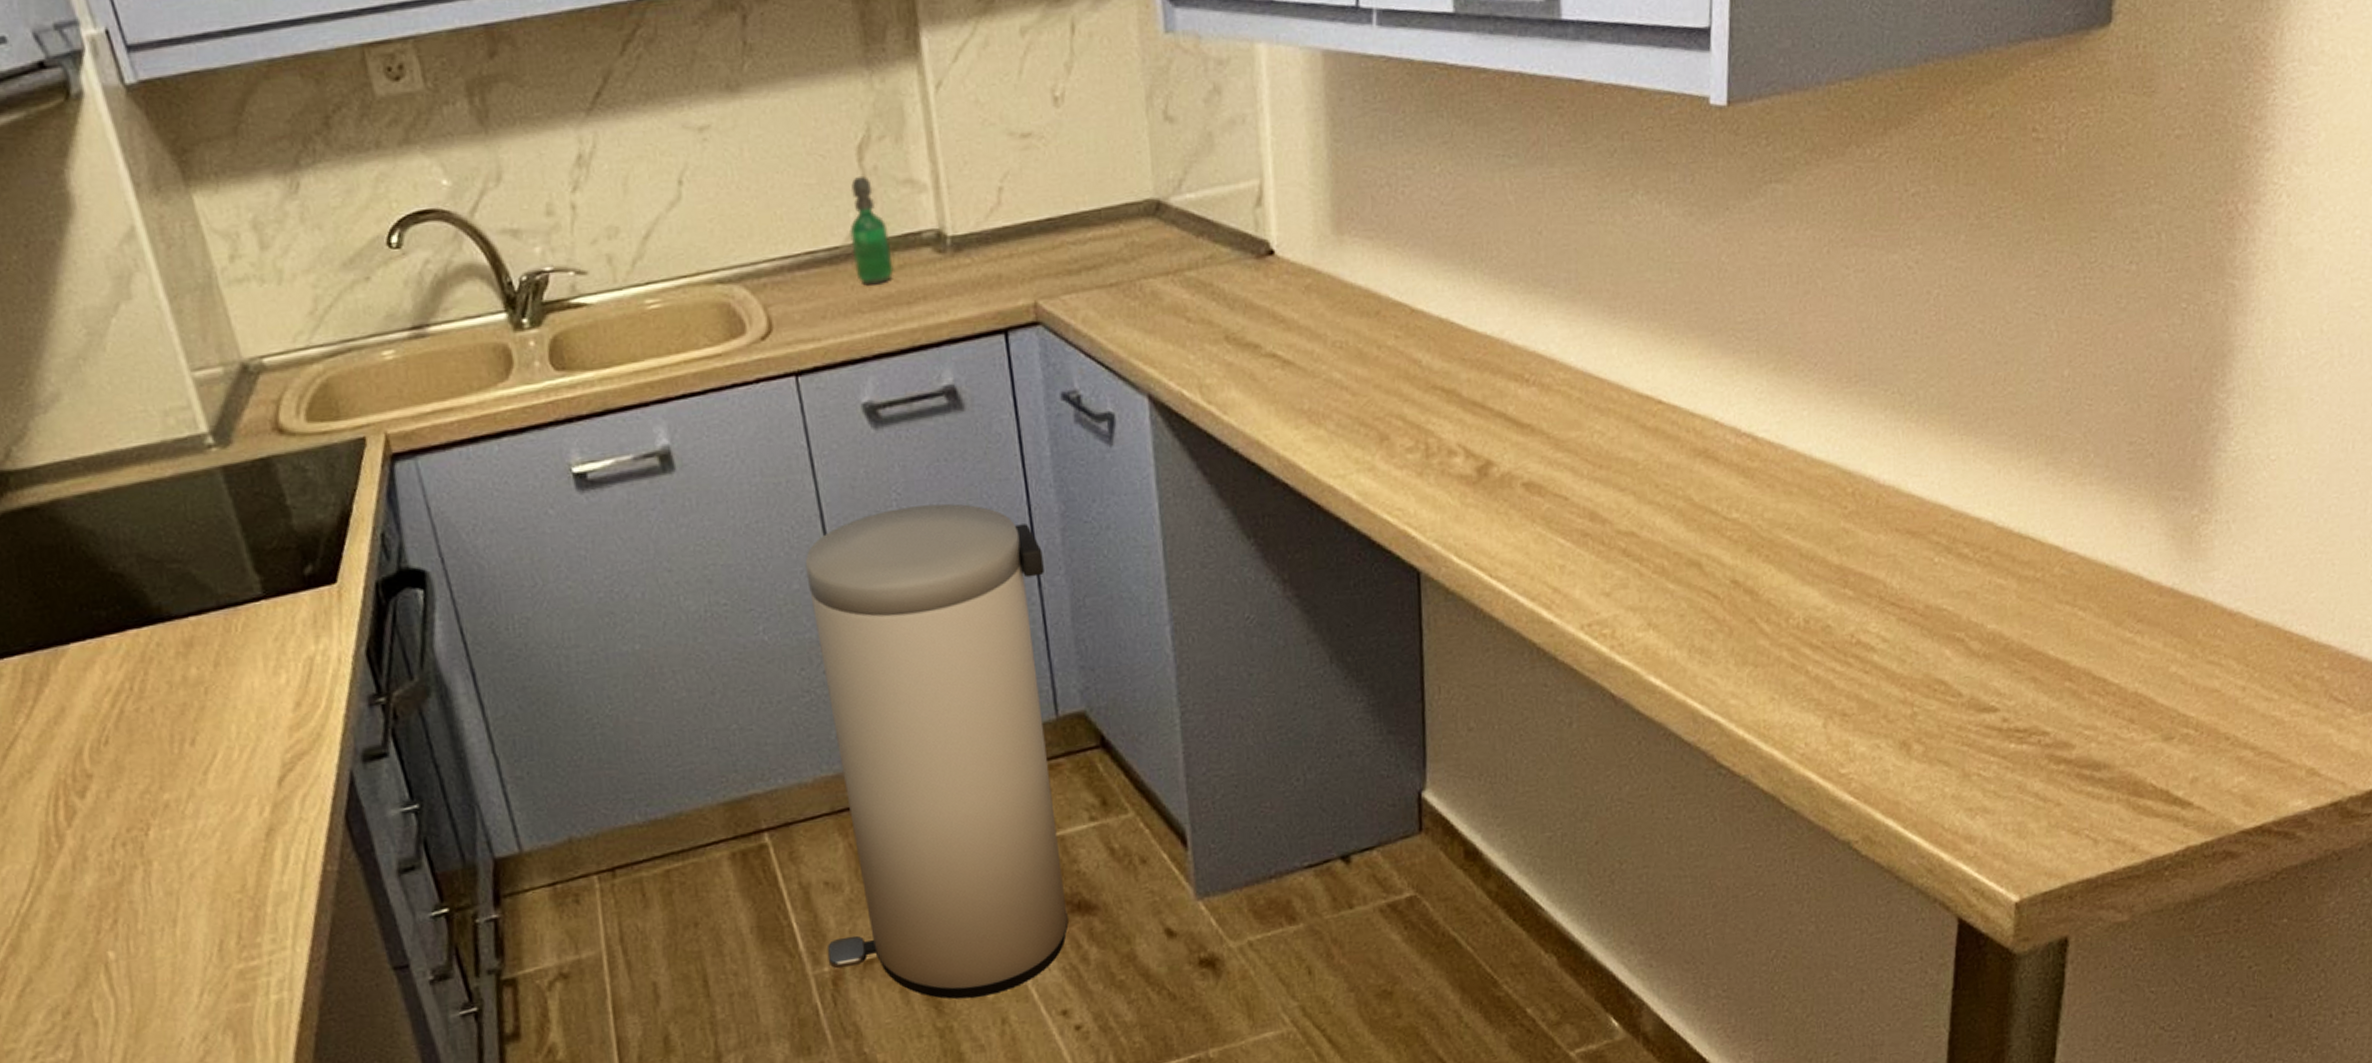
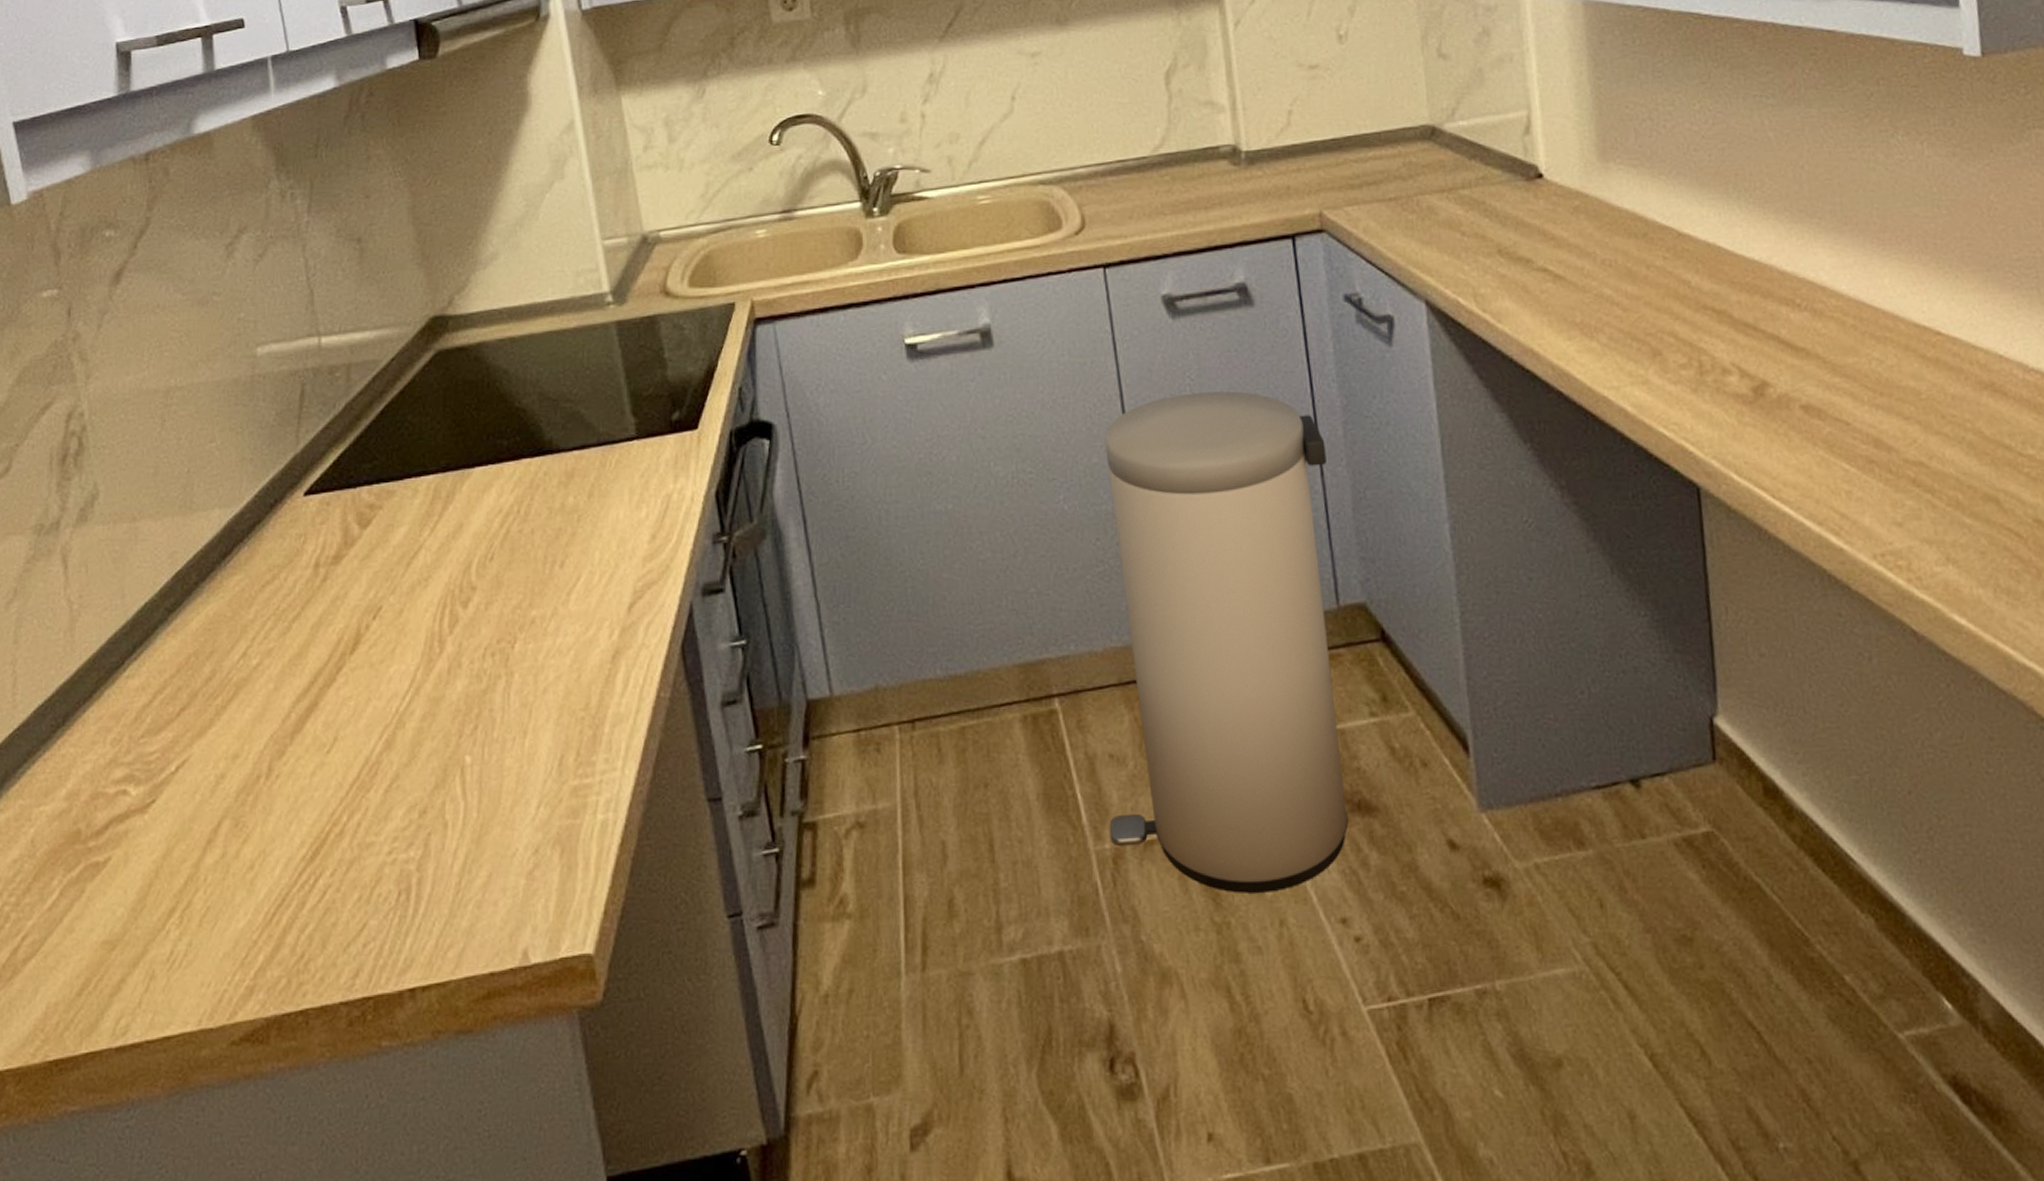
soap dispenser: present [849,175,894,284] -> none [1156,97,1194,191]

